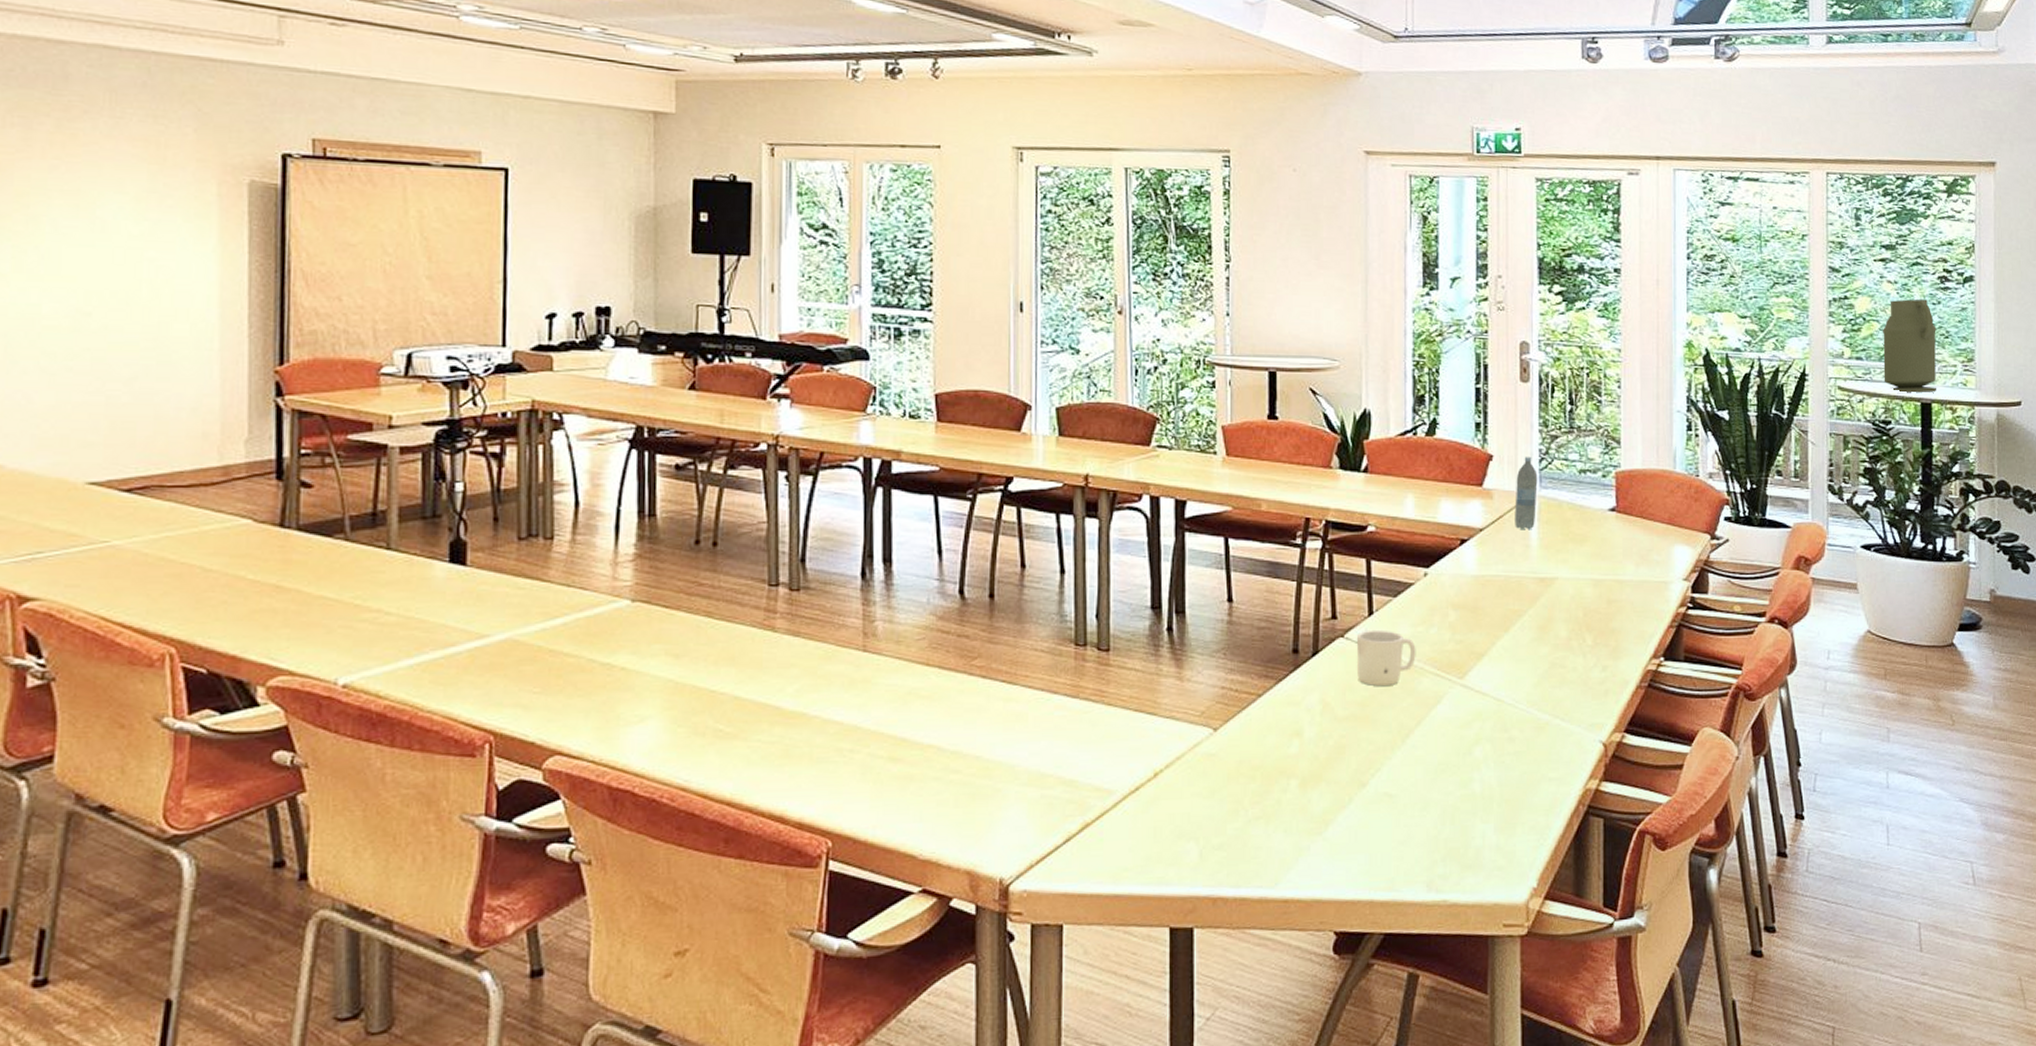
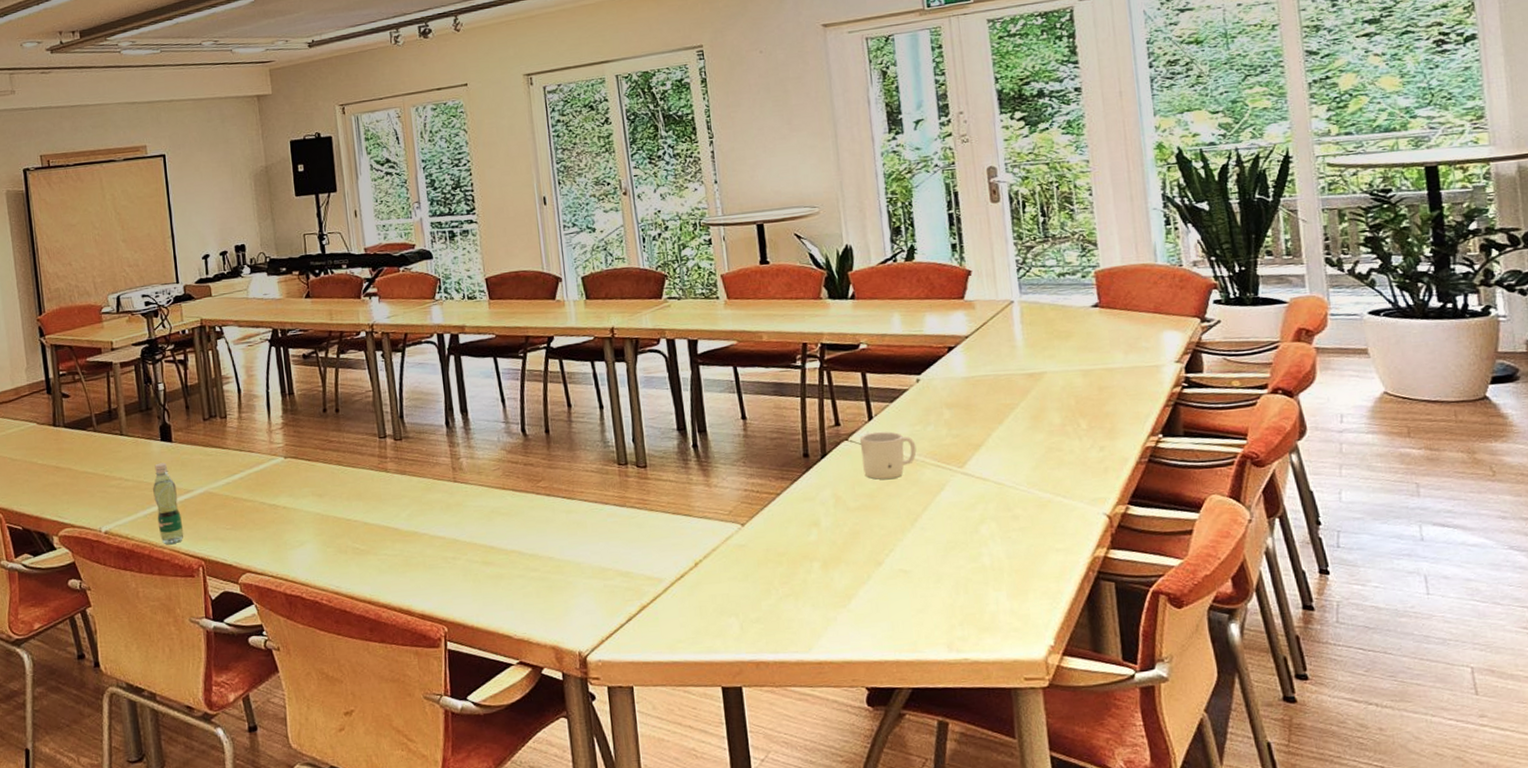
bottle: none [426,593,468,708] -> present [152,462,184,544]
water bottle: present [1515,456,1538,530] -> none [996,267,1019,333]
water jug: present [1883,298,1936,394] -> none [1373,65,1442,162]

